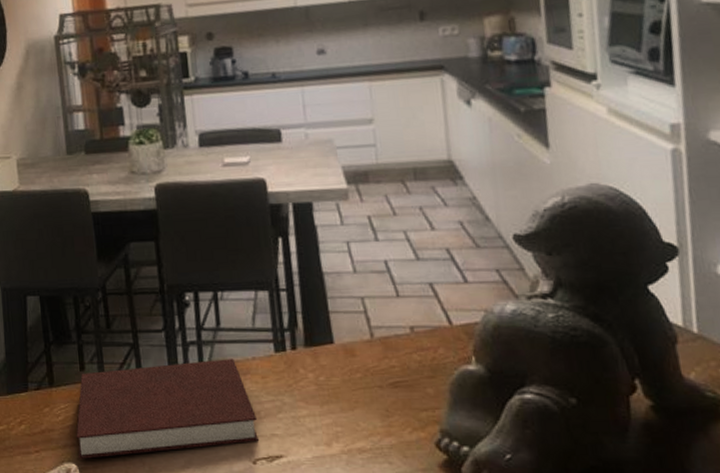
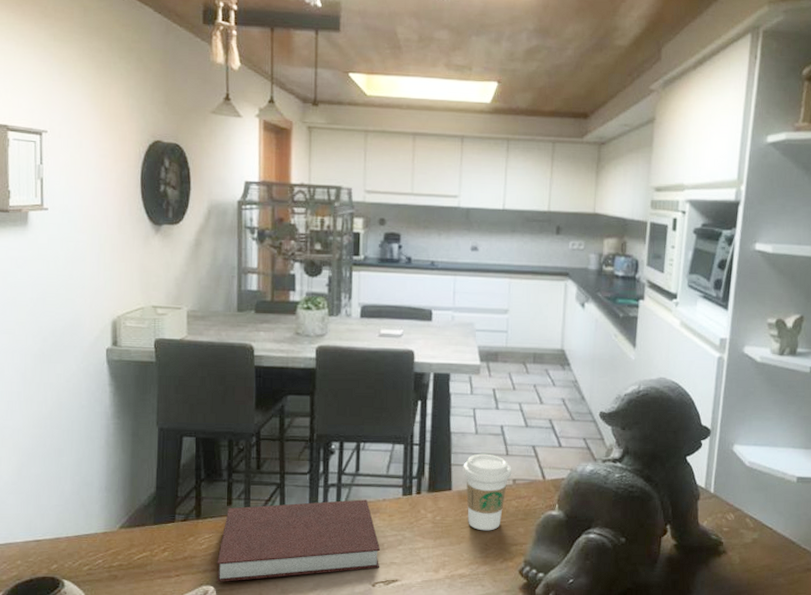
coffee cup: none [343,296,408,393] -> present [463,453,512,531]

